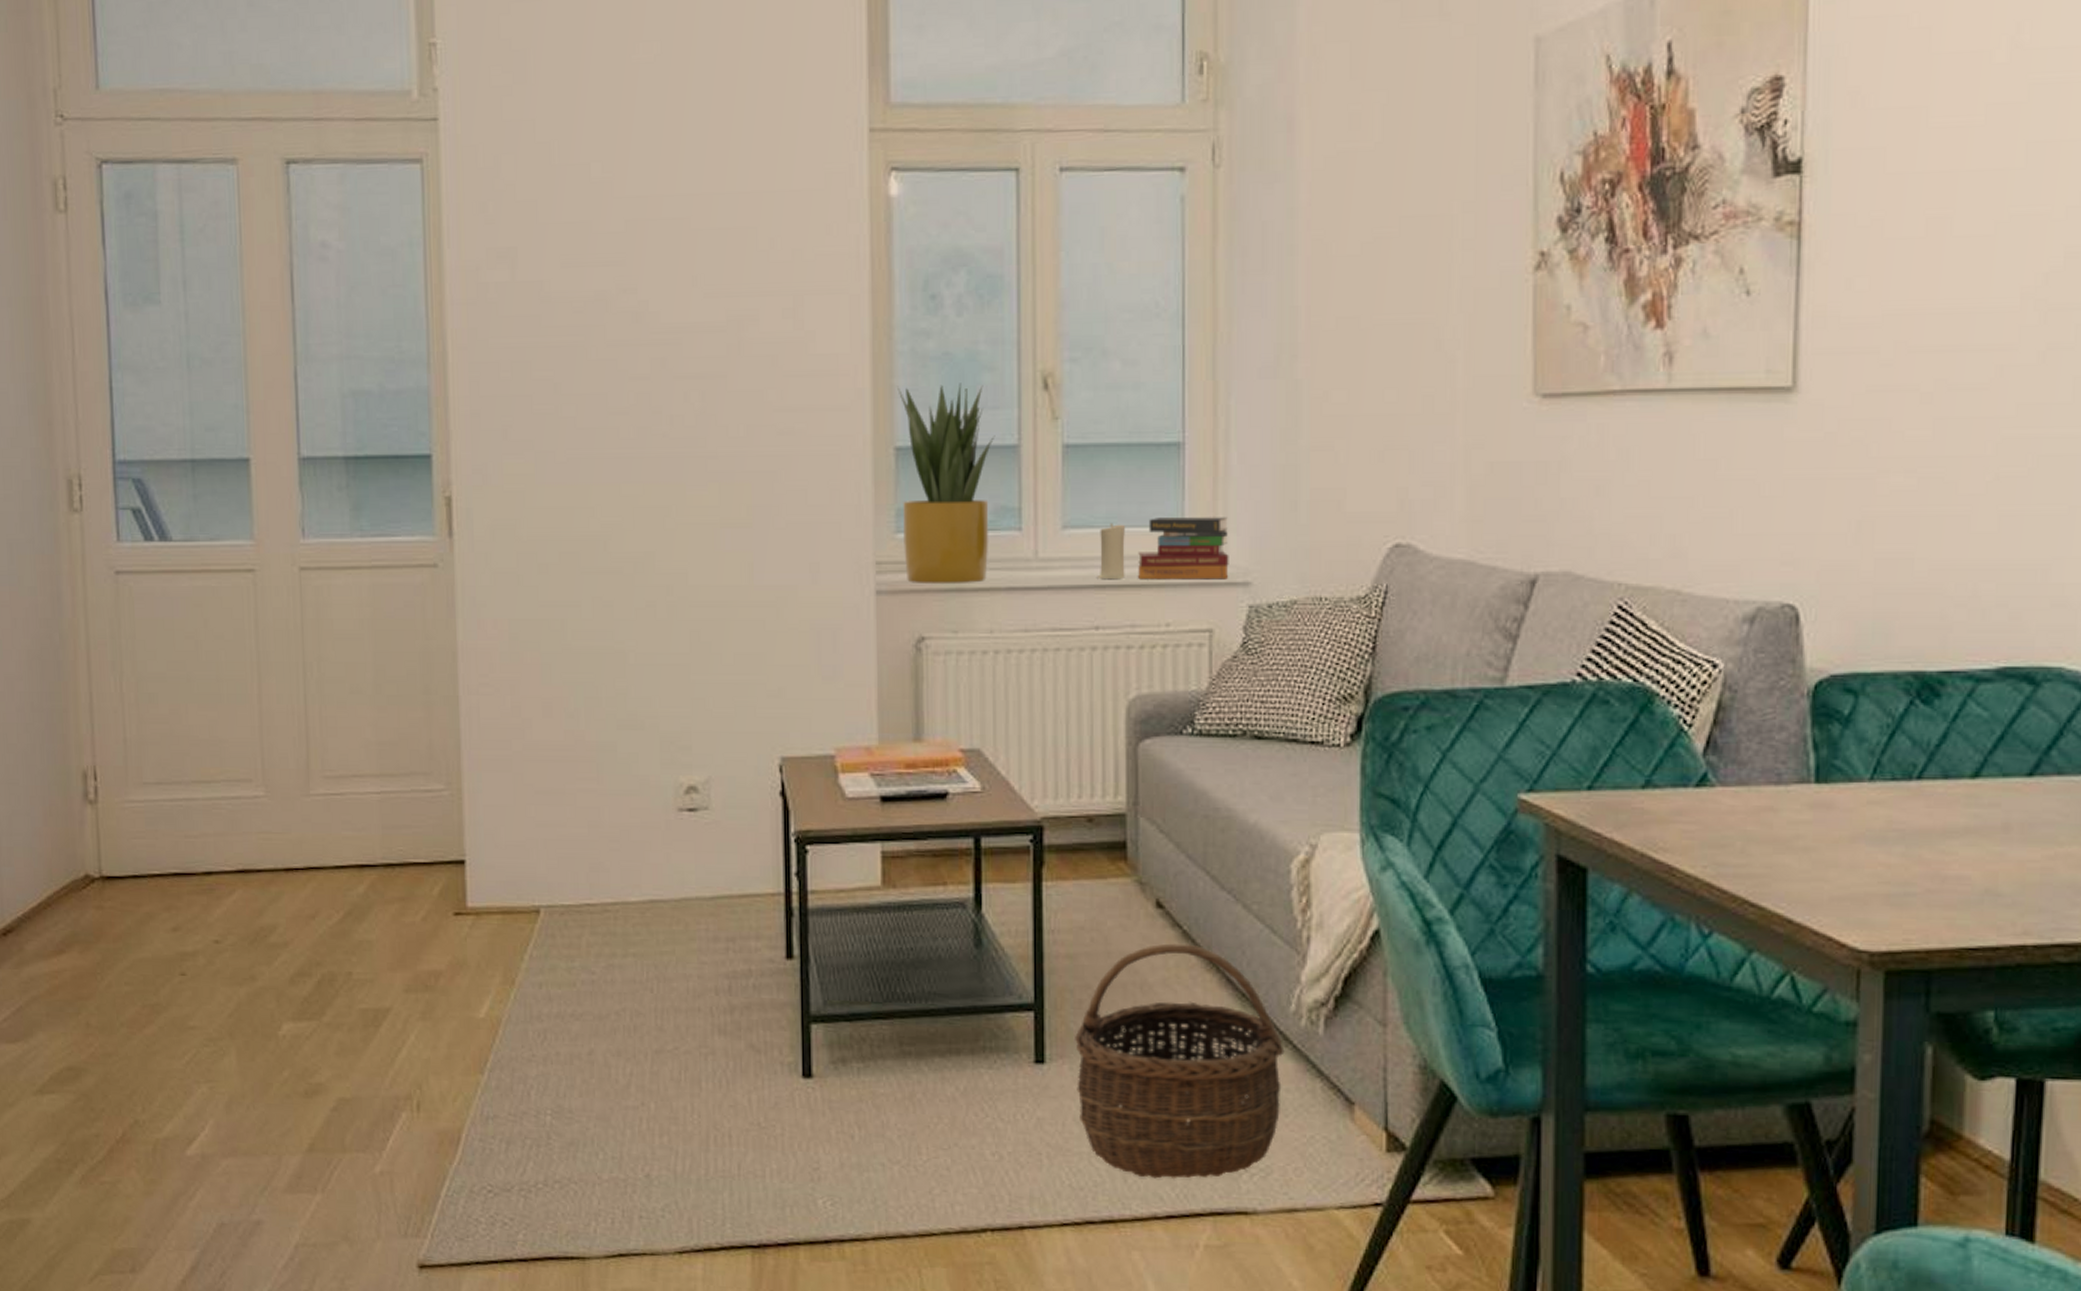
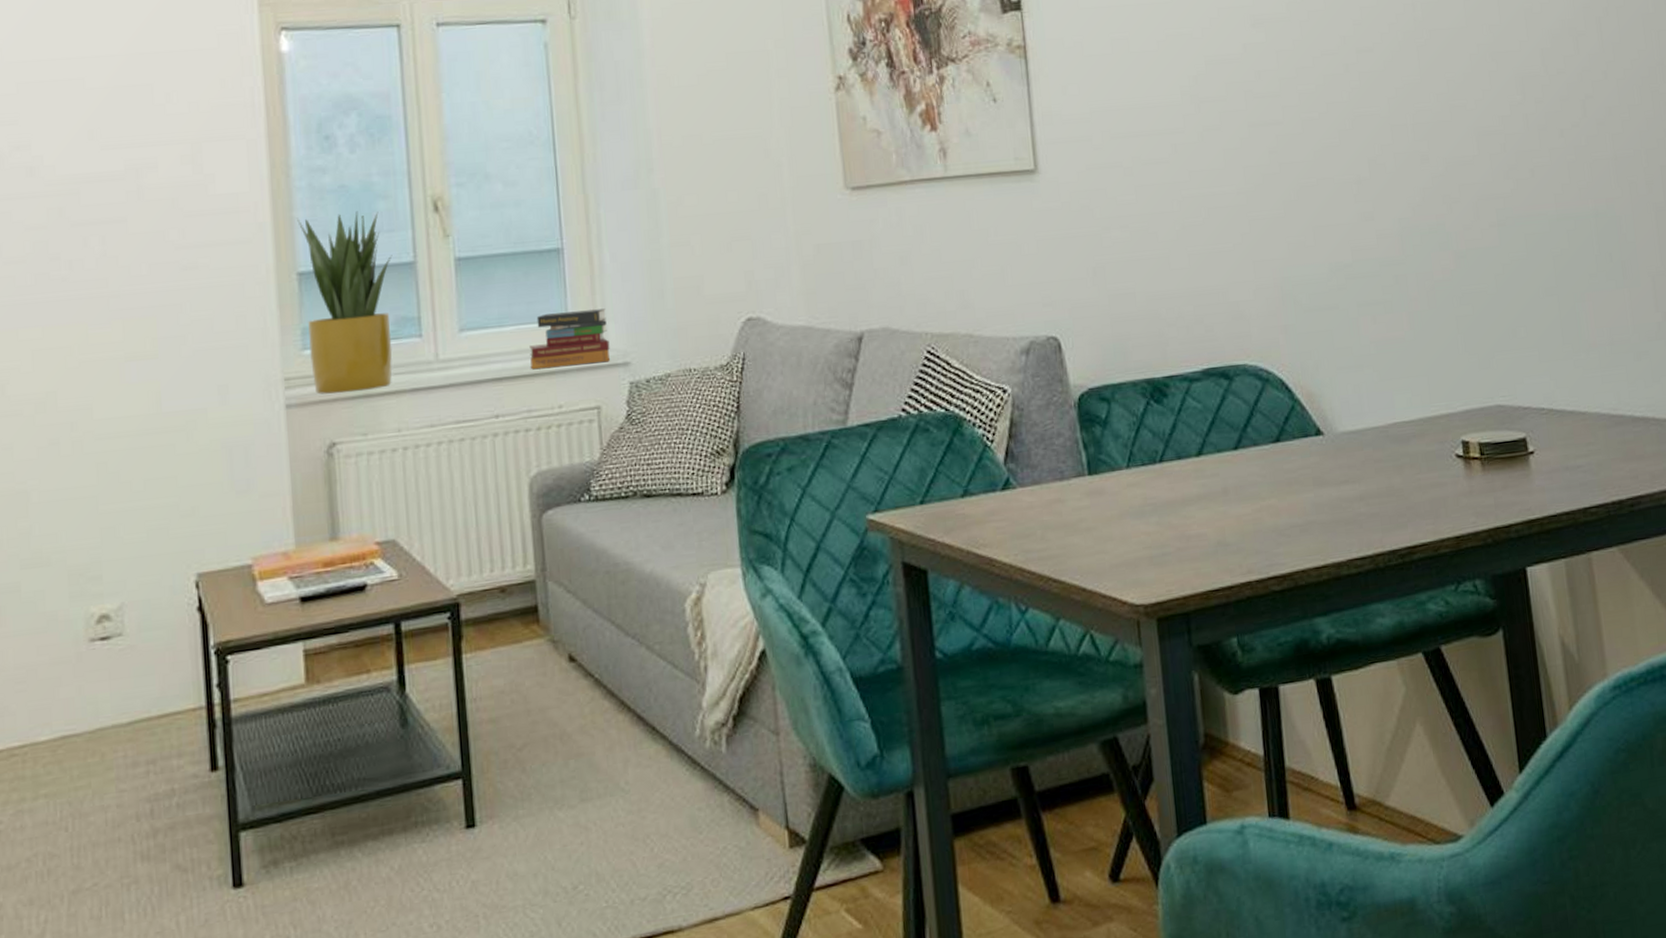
wicker basket: present [1073,943,1285,1179] -> none [501,690,695,918]
candle: present [1097,522,1125,580] -> none [494,322,519,373]

